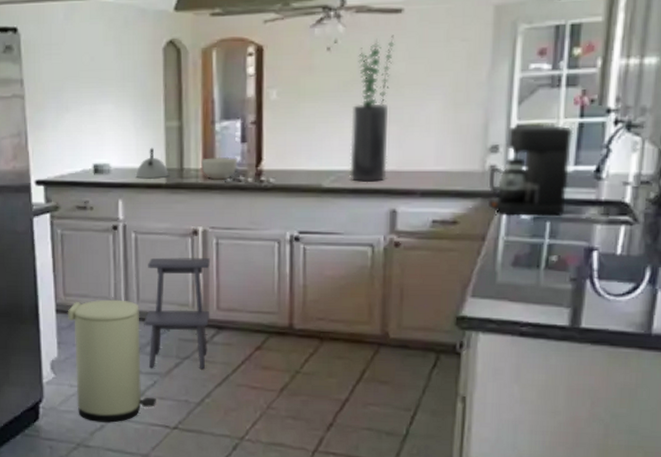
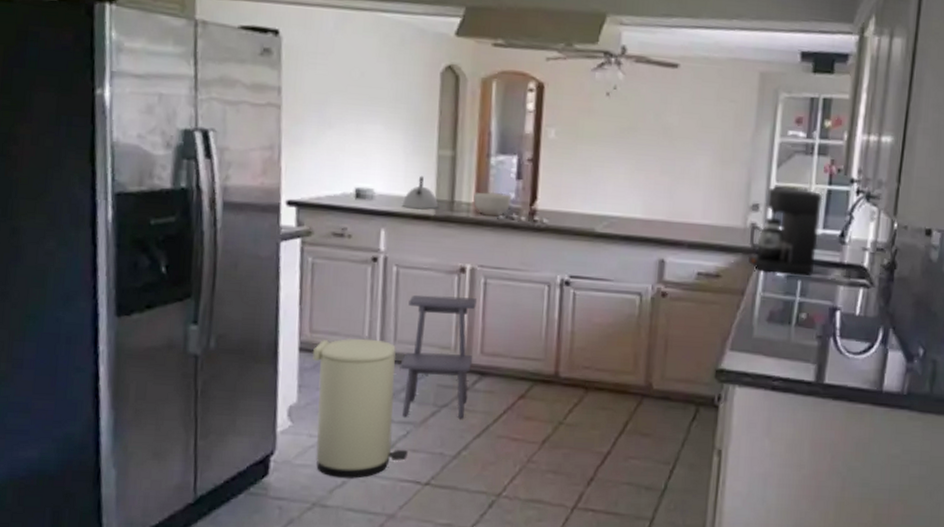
vase: present [349,35,395,183] -> none [622,88,670,231]

